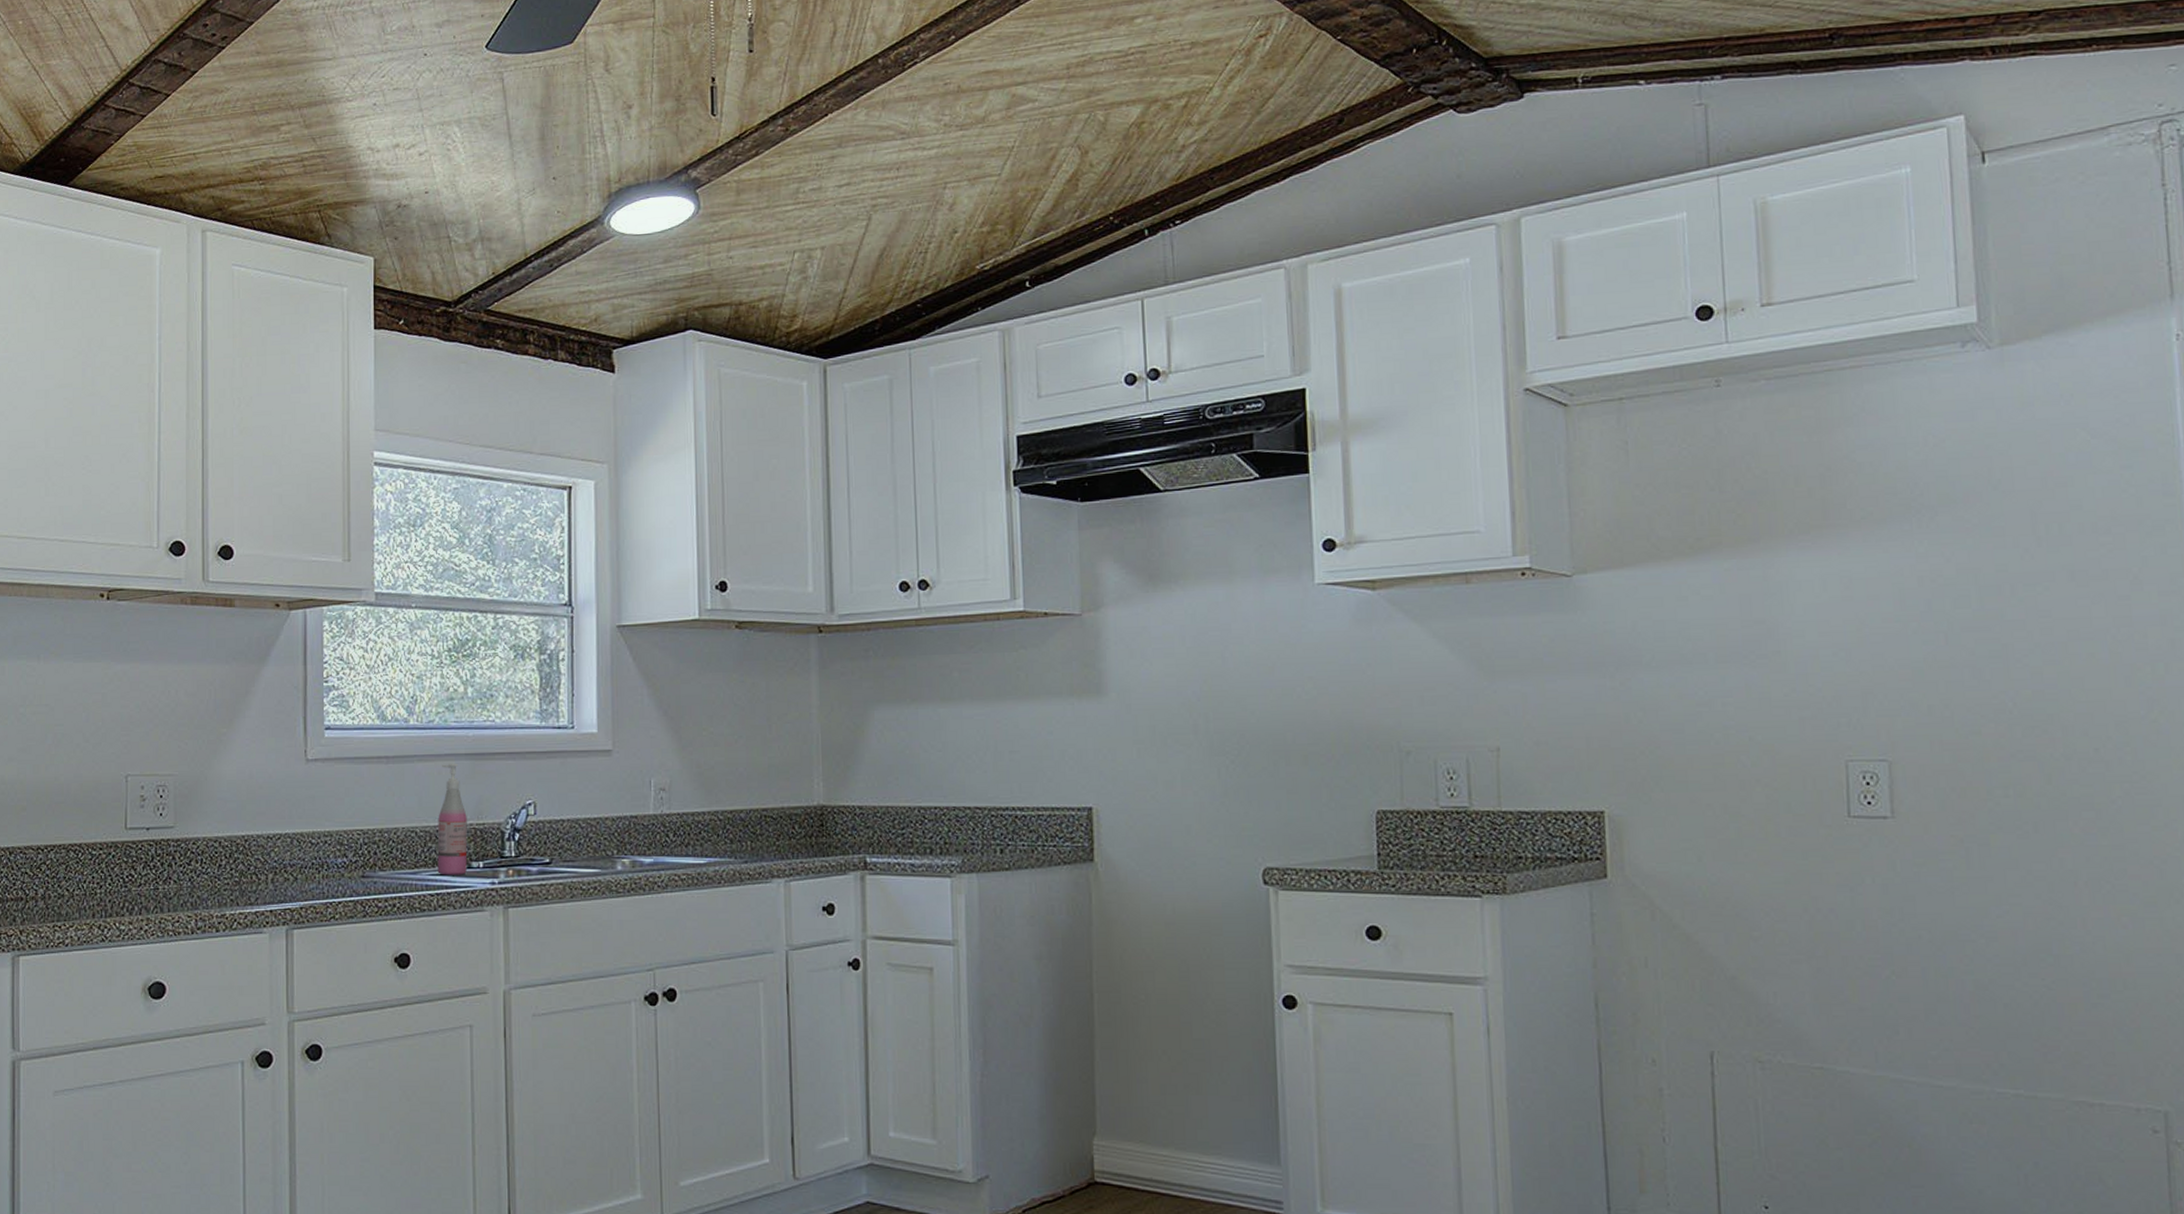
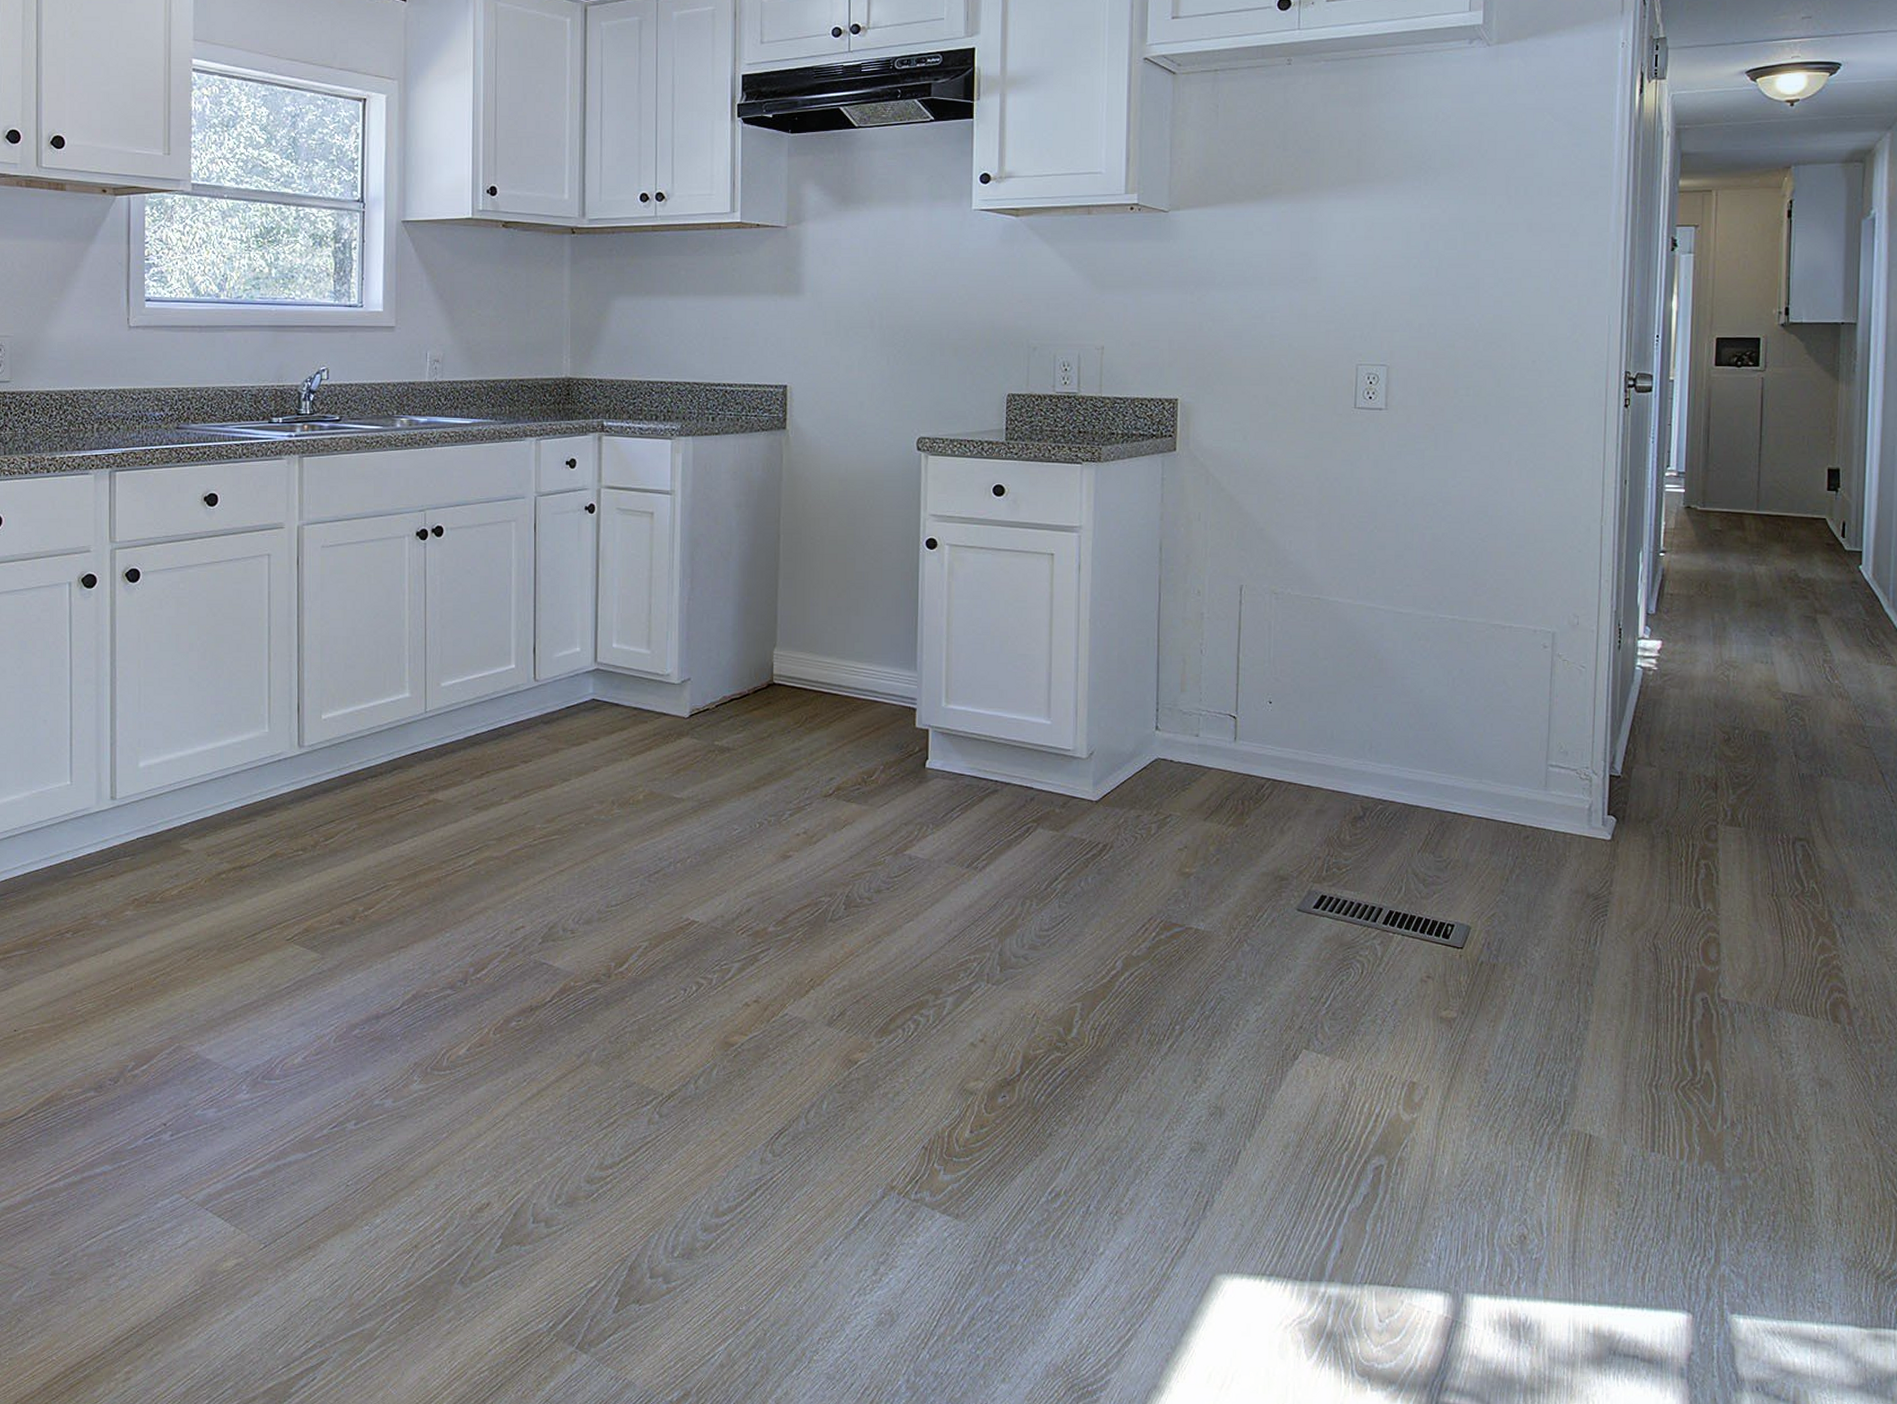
soap dispenser: present [437,763,468,875] -> none [243,333,269,429]

